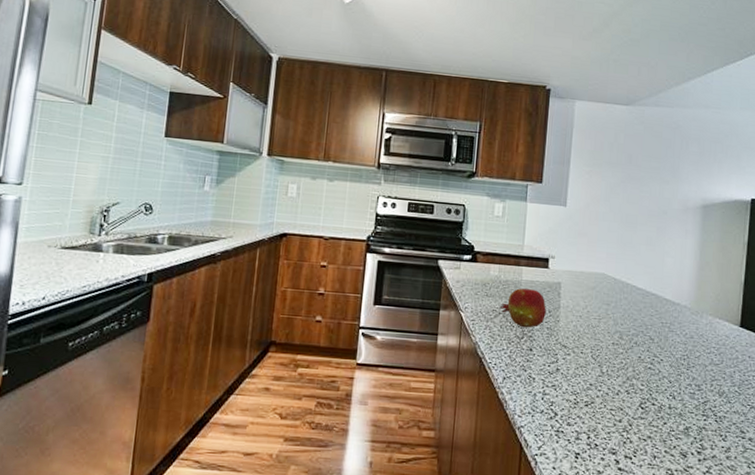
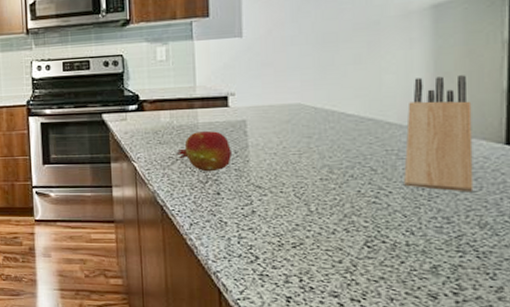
knife block: none [672,263,721,365] -> present [404,75,474,193]

